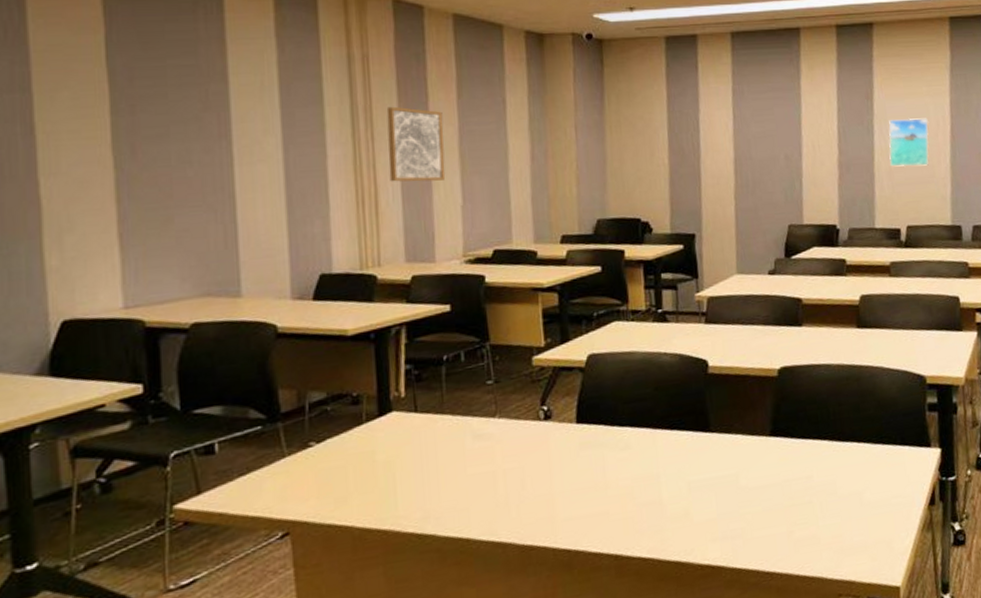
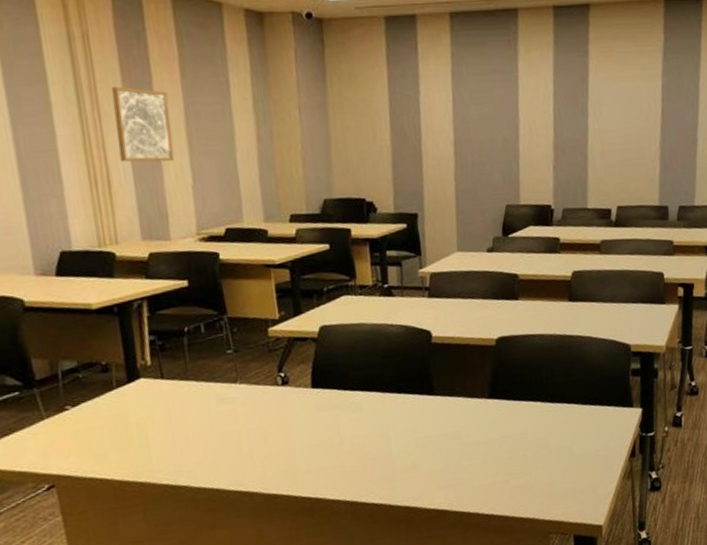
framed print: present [888,118,929,167] -> none [602,101,641,149]

